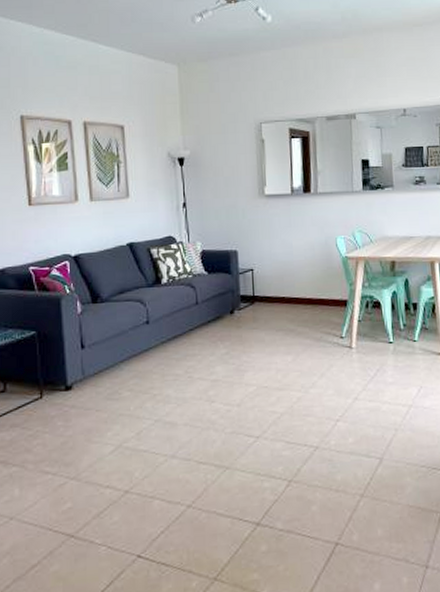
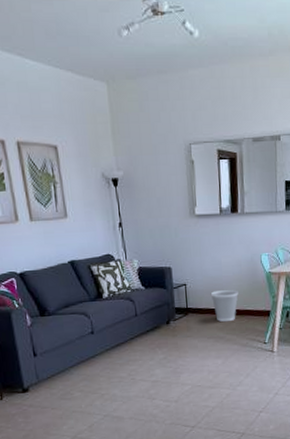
wastebasket: none [280,276,311,312] -> present [210,290,239,322]

